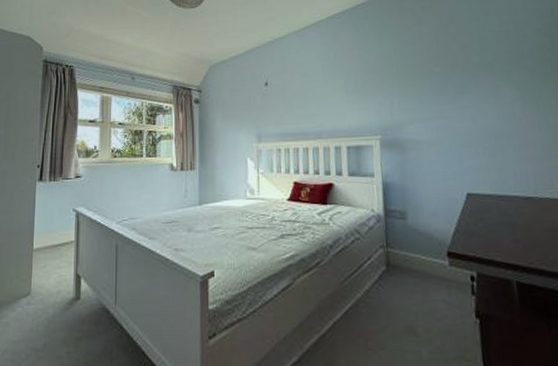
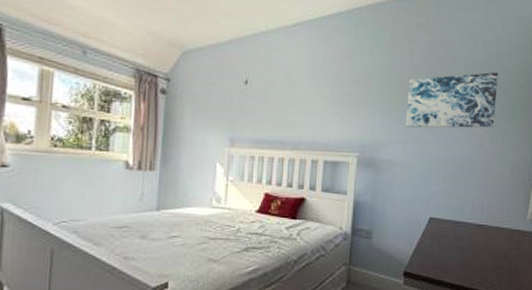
wall art: none [422,39,524,105] -> present [405,72,498,128]

